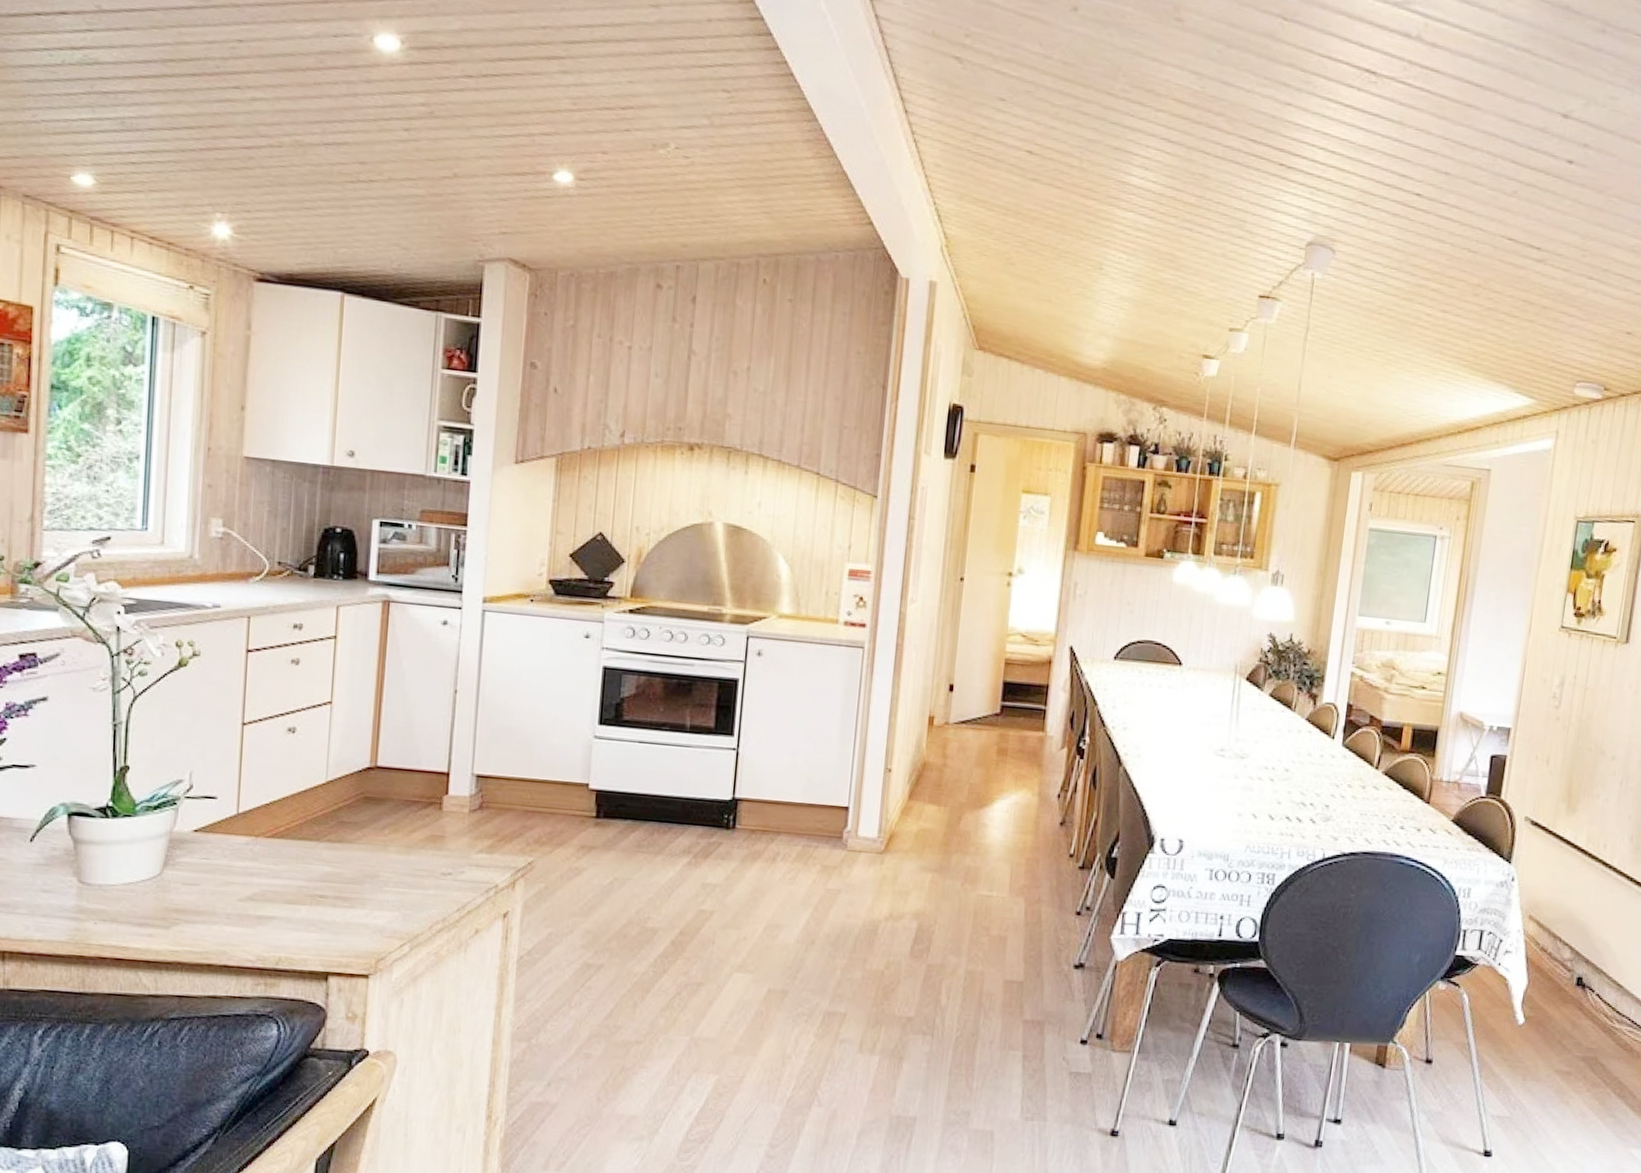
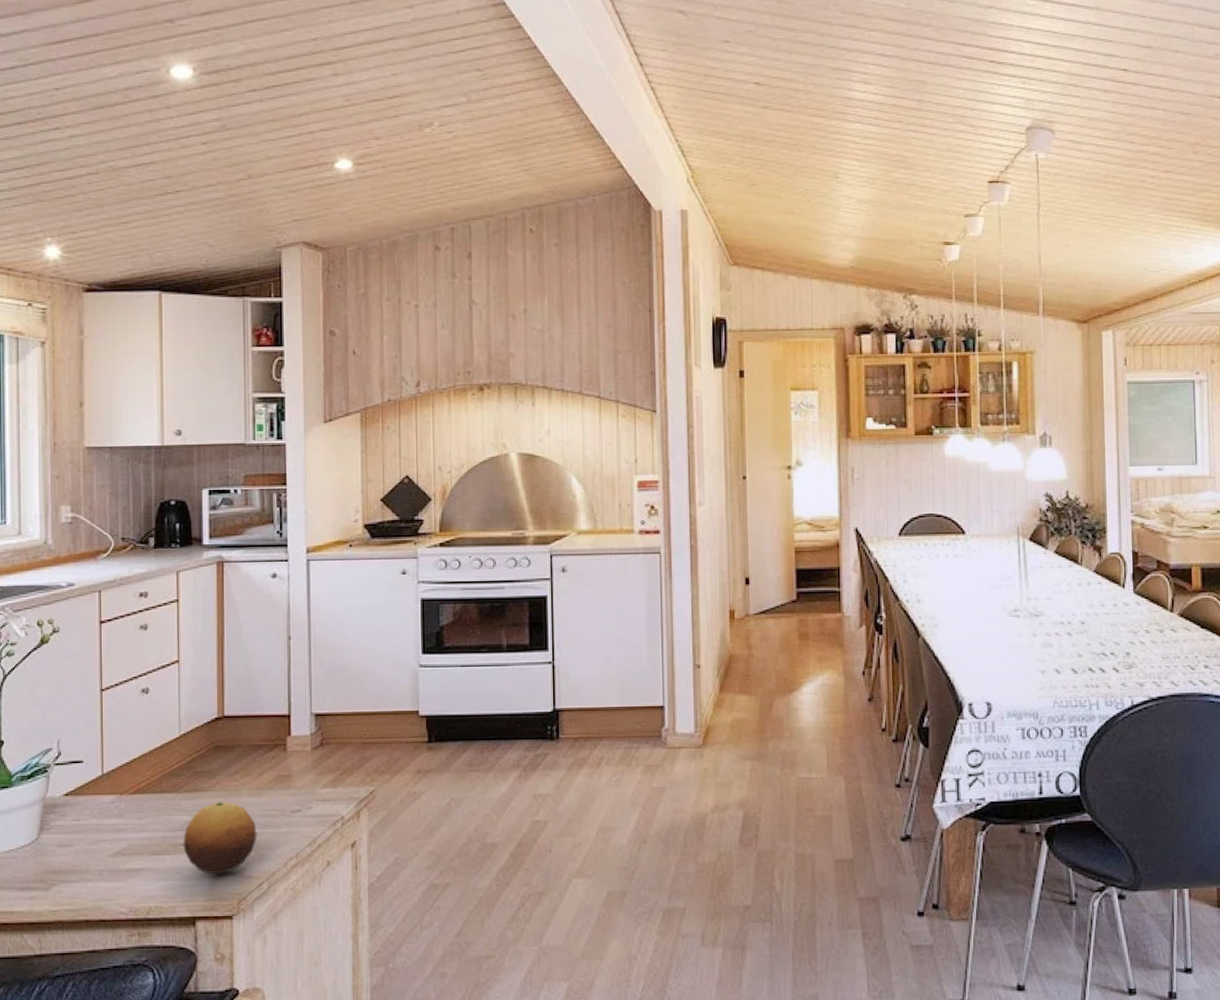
fruit: none [321,855,403,931] -> present [183,802,257,875]

